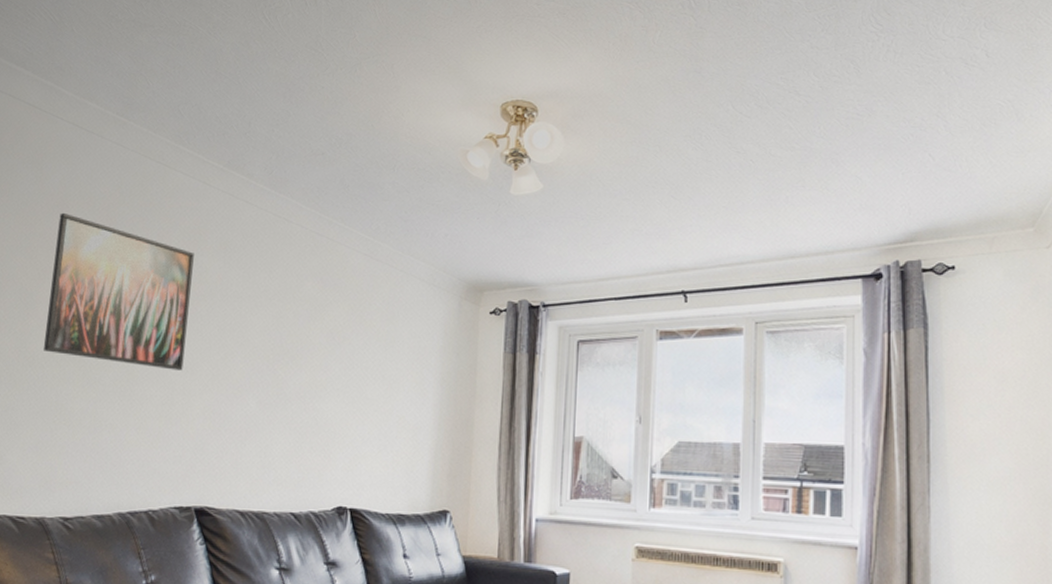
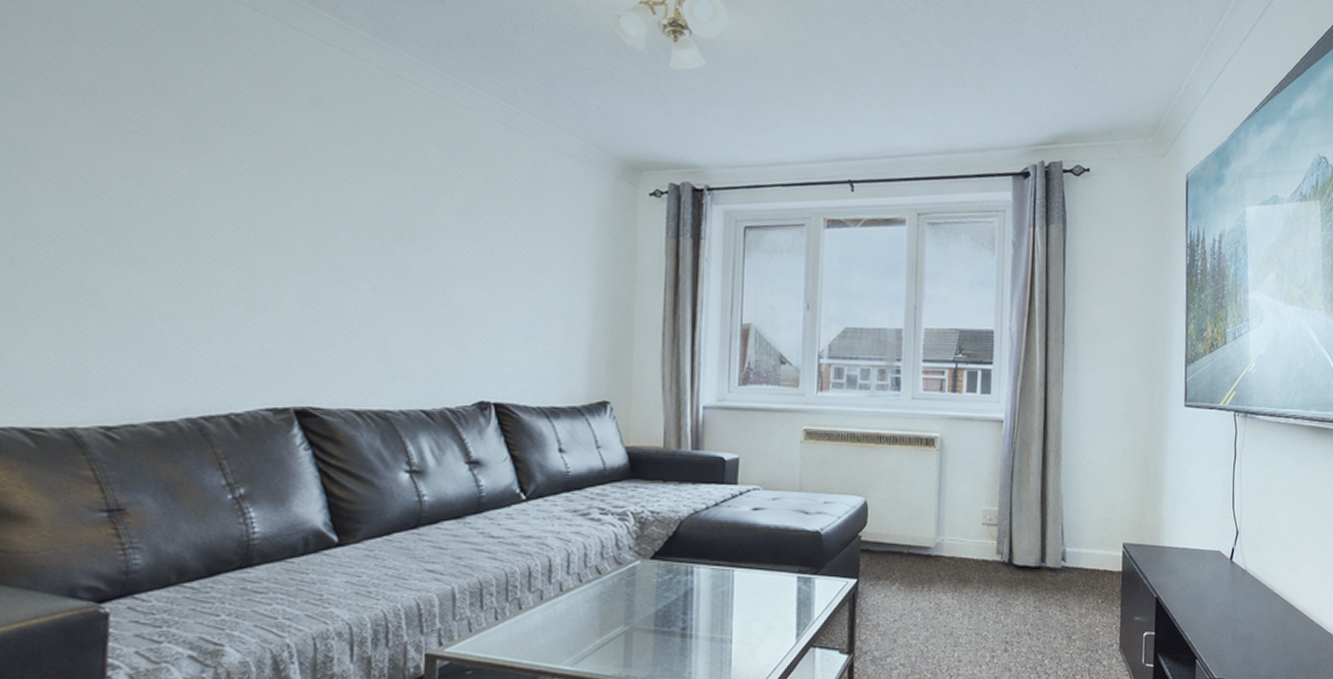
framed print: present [42,212,194,371] -> none [52,42,273,249]

